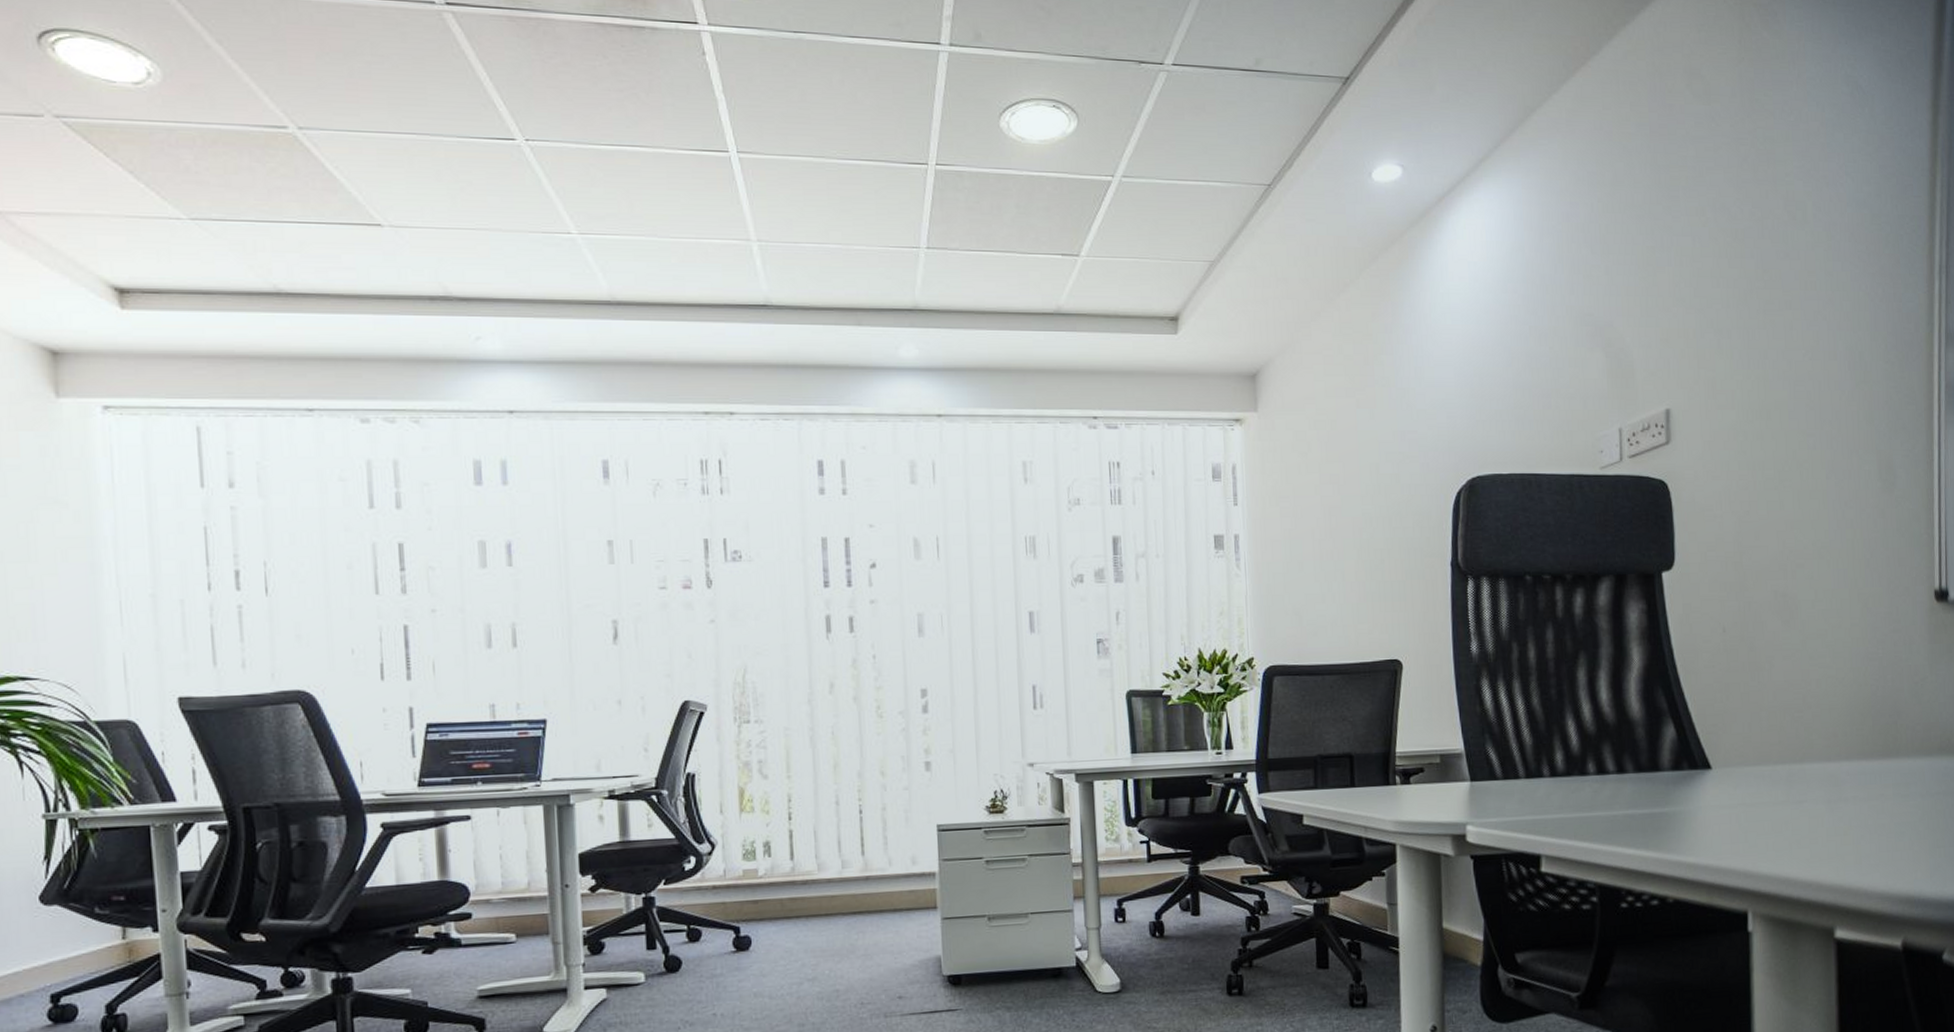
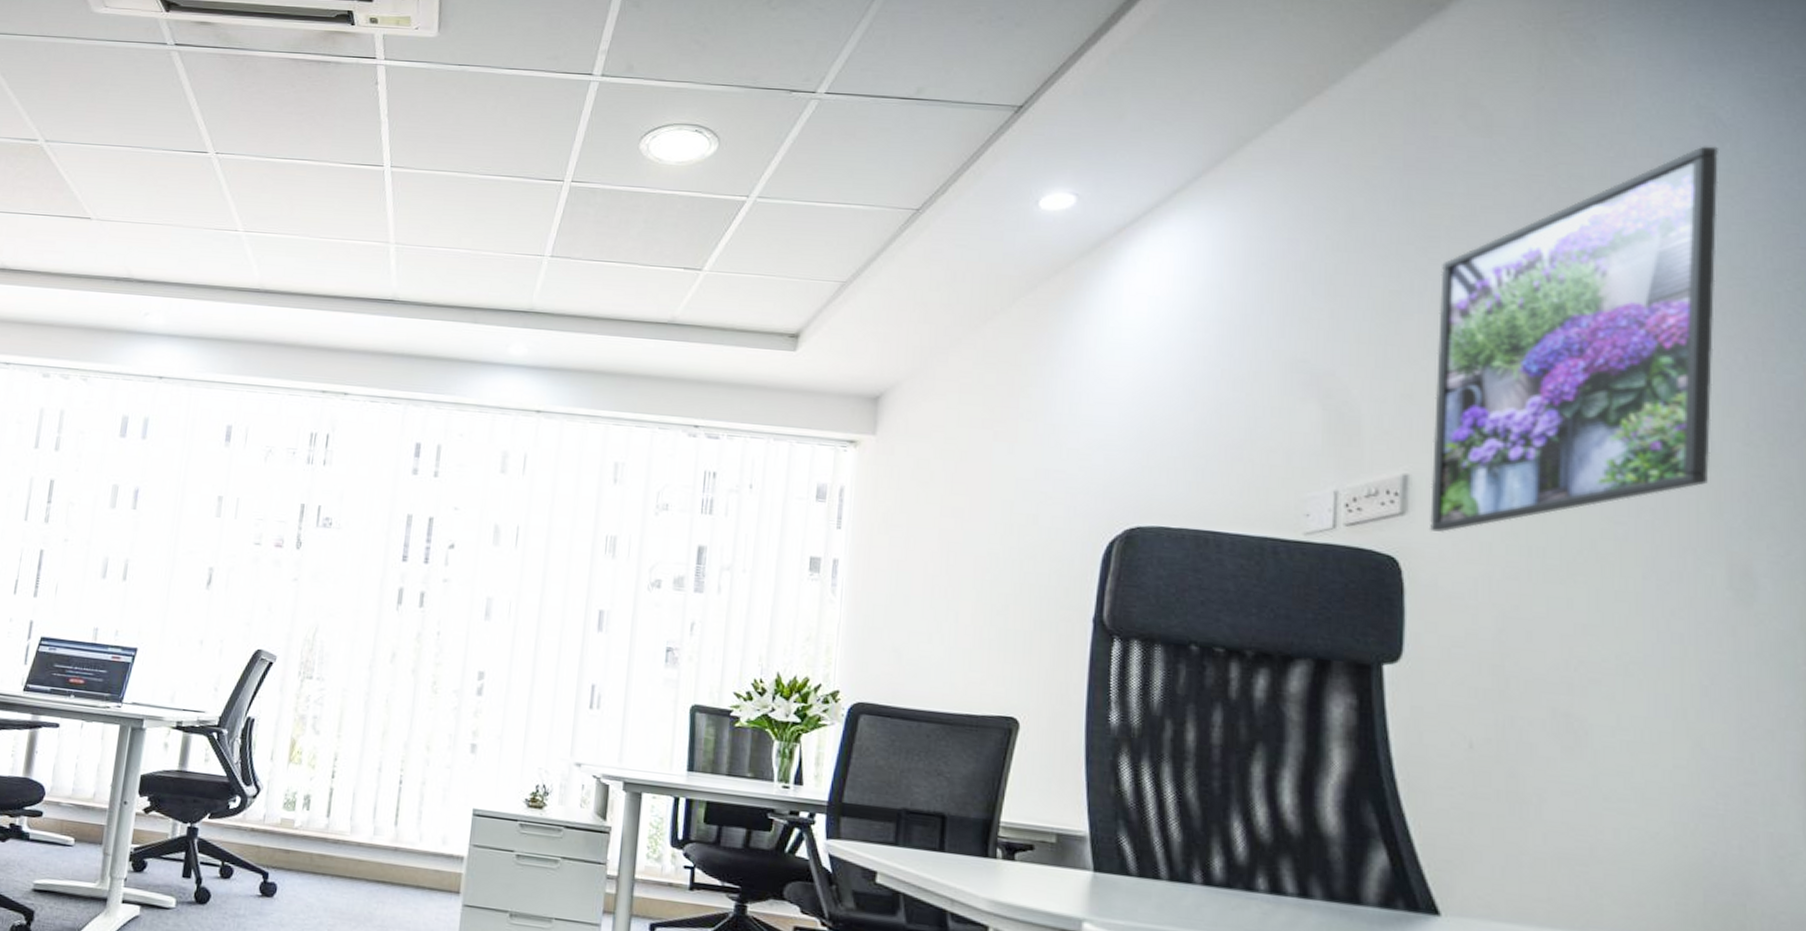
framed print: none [1681,110,1864,456] -> present [1429,146,1719,532]

